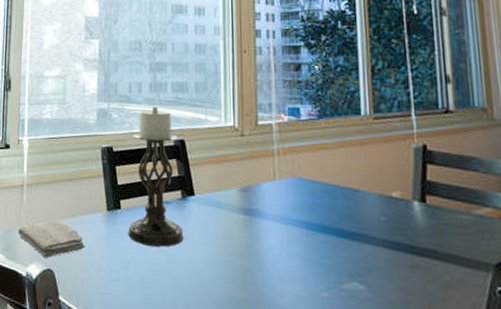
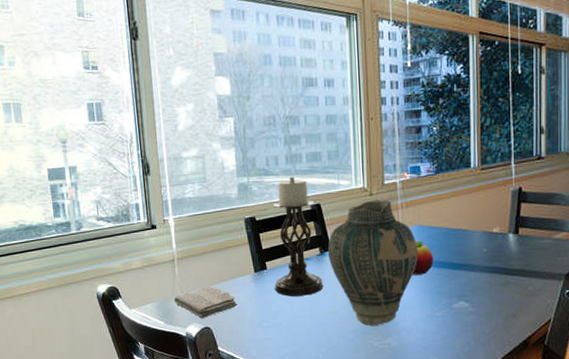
vase: none [190,141,299,298] -> present [327,199,418,326]
fruit: none [292,195,318,240] -> present [413,240,434,275]

